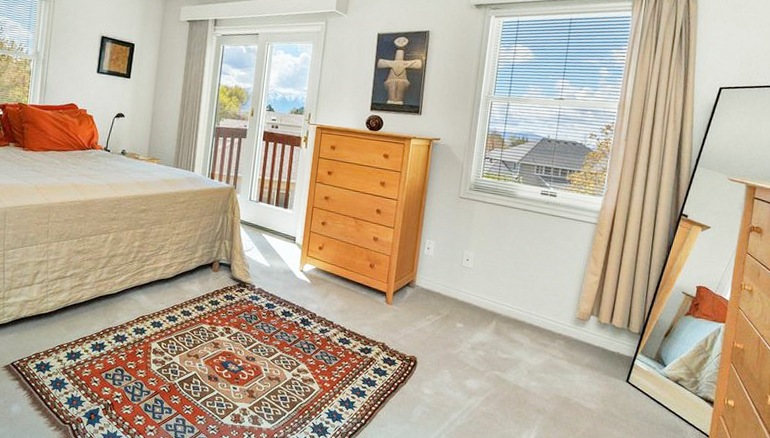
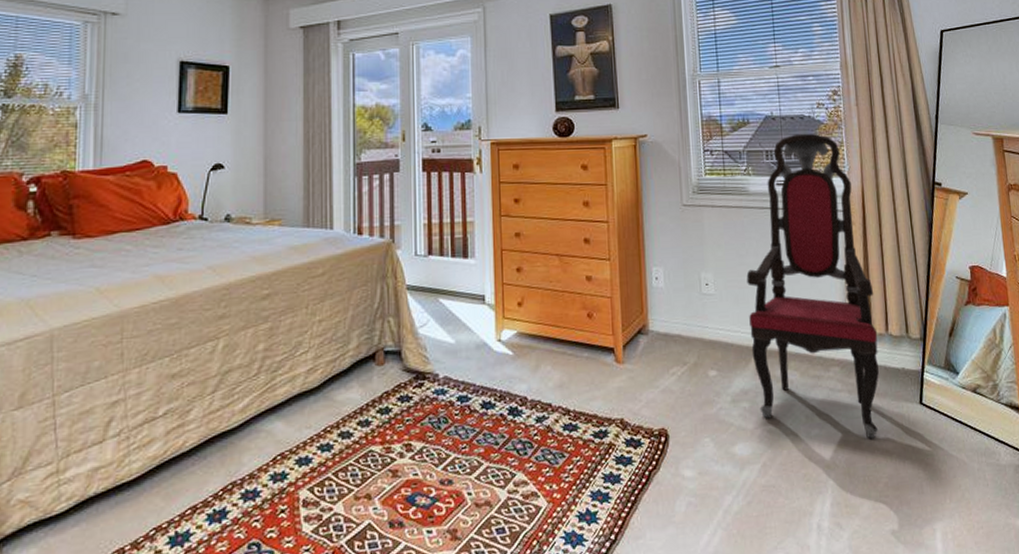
armchair: none [492,156,607,399] -> present [746,133,879,439]

